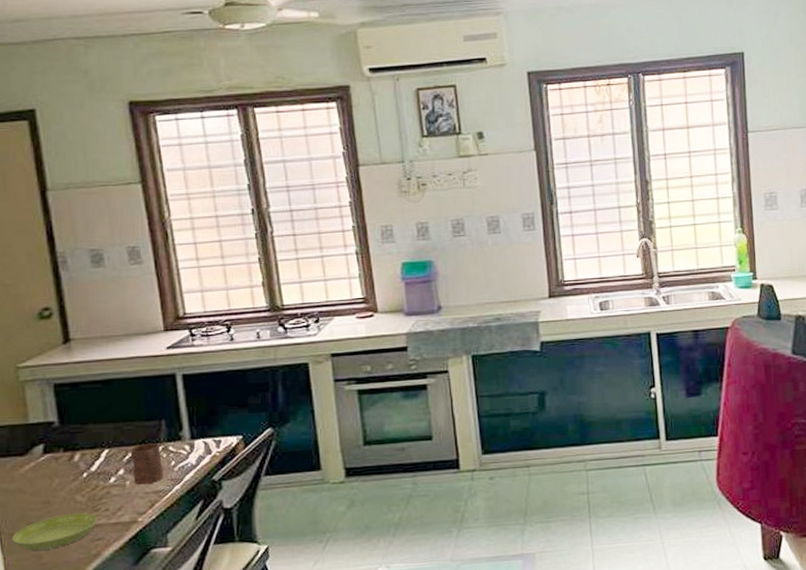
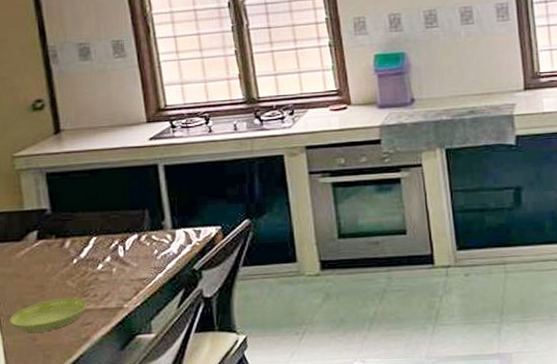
cup: present [130,443,164,485] -> none [116,232,147,272]

